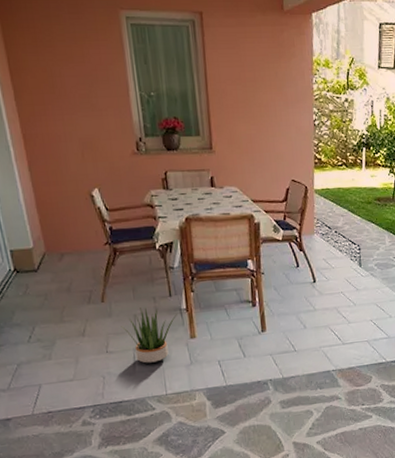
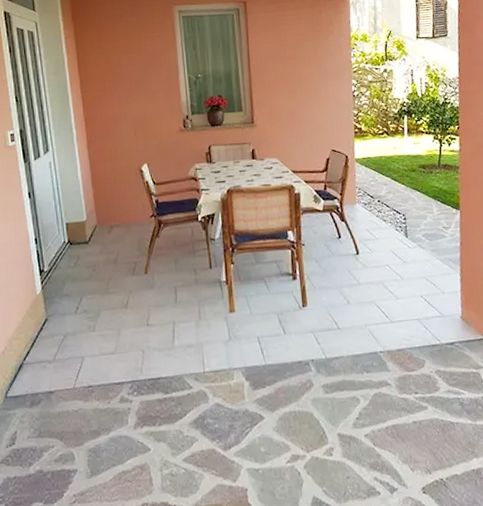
potted plant: present [121,307,177,364] -> none [162,279,217,339]

